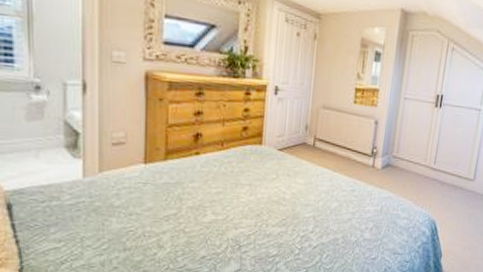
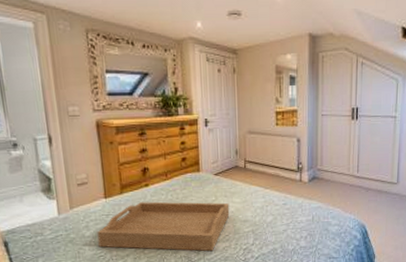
serving tray: none [129,172,291,236] -> present [97,201,230,252]

